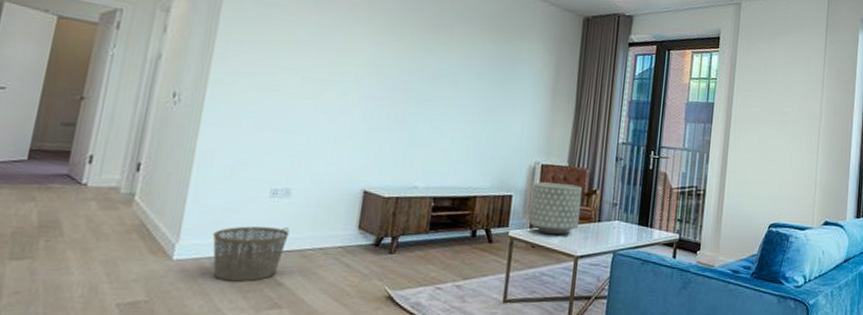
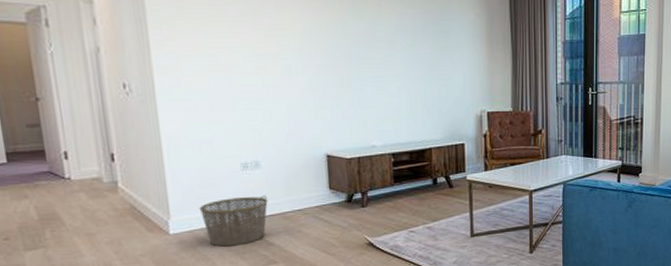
planter: present [528,182,583,236] -> none [482,127,530,175]

